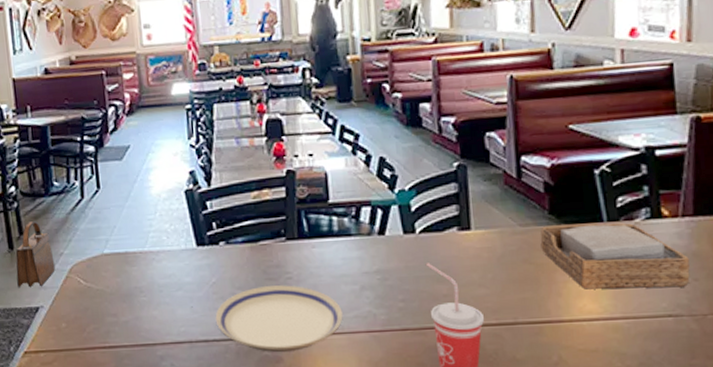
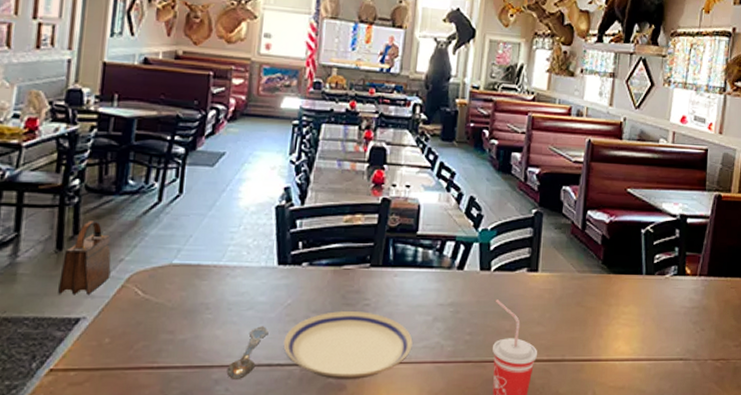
spoon: none [168,305,200,355] -> present [226,326,269,379]
napkin holder: present [540,223,690,290] -> none [592,274,700,335]

